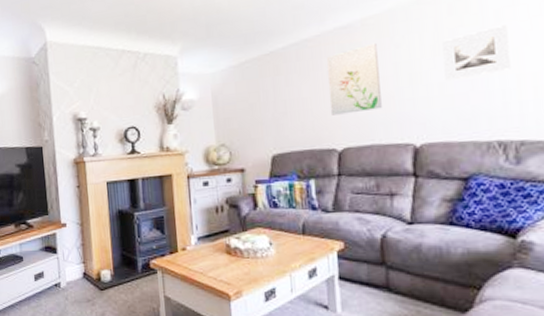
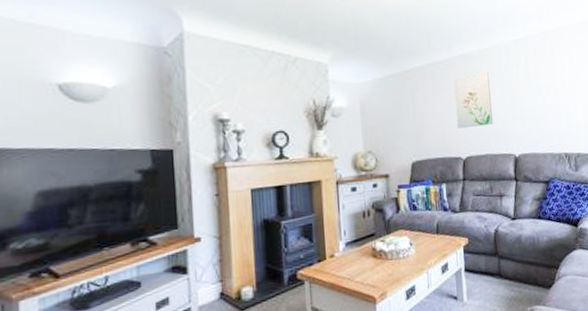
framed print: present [442,25,511,81] -> none [530,68,570,106]

